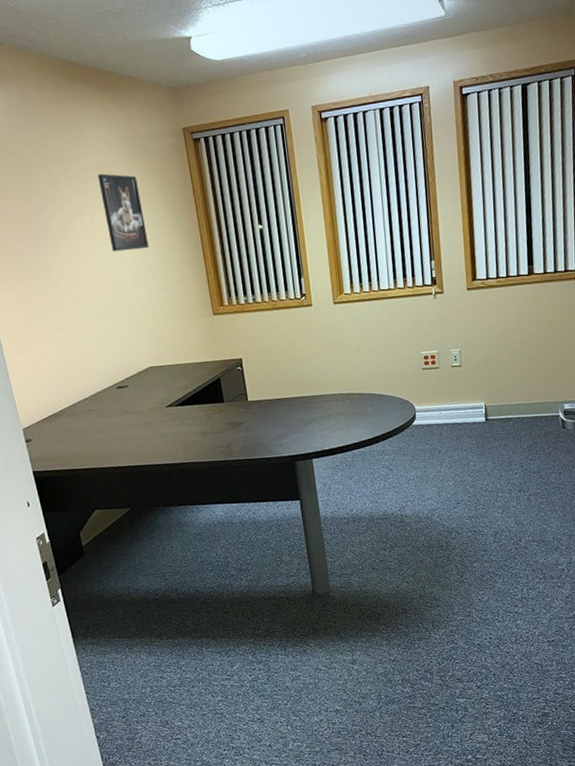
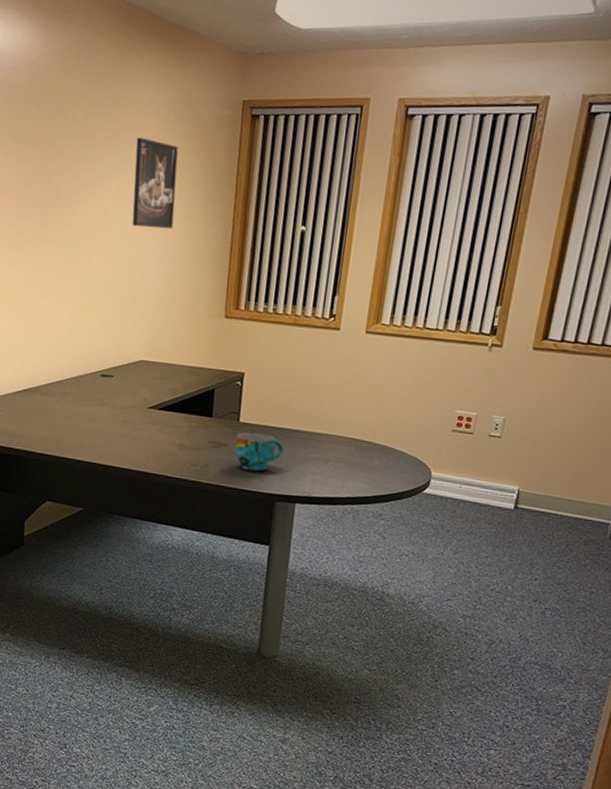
cup: none [248,406,292,441] -> present [234,432,284,471]

